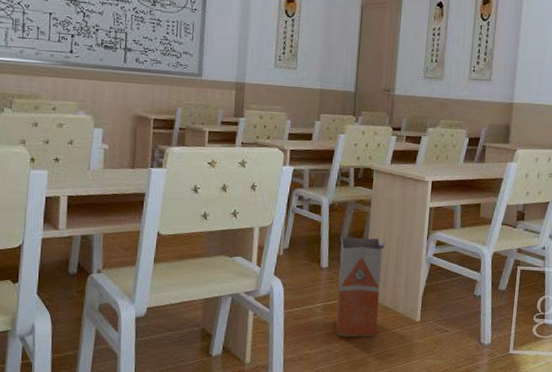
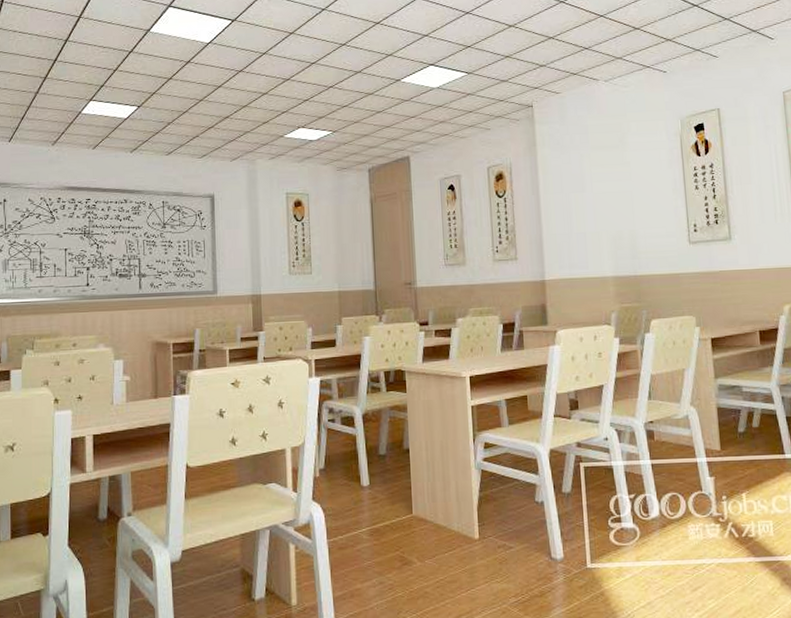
waste bin: present [336,237,387,338] -> none [379,446,433,565]

